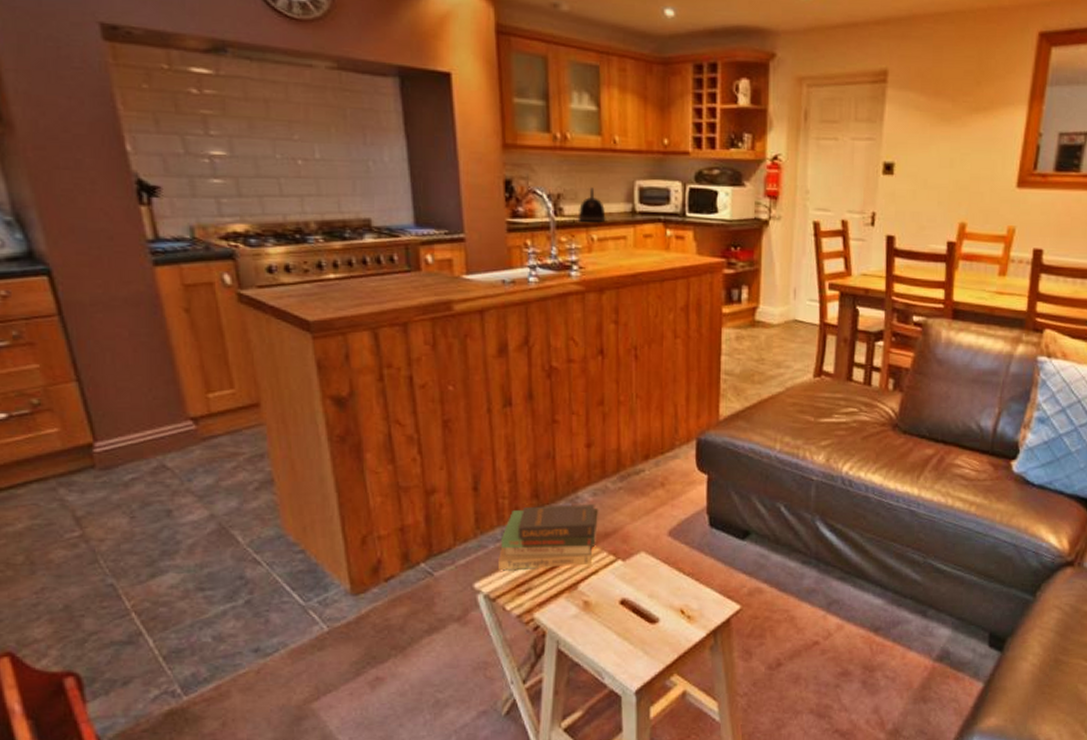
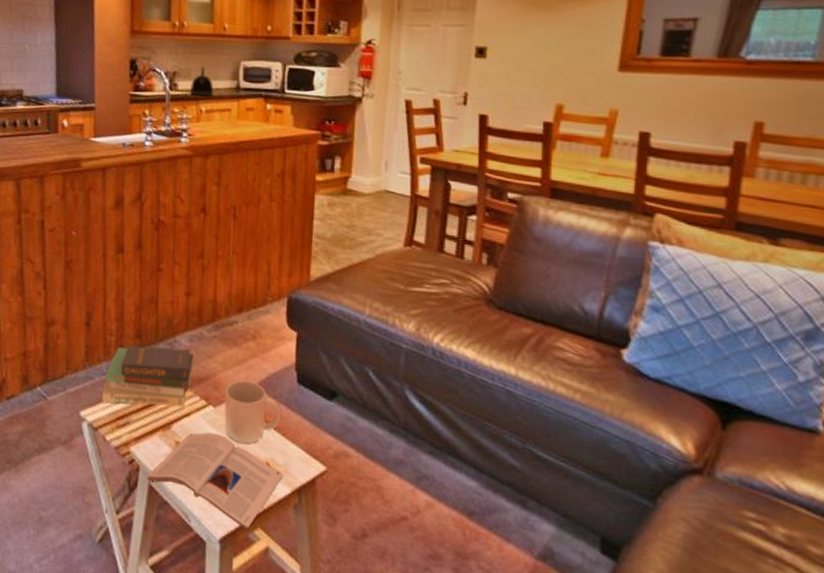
magazine: none [554,587,698,678] -> present [147,432,283,530]
mug: none [633,530,695,595] -> present [224,380,282,444]

